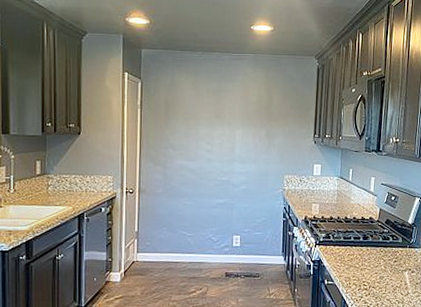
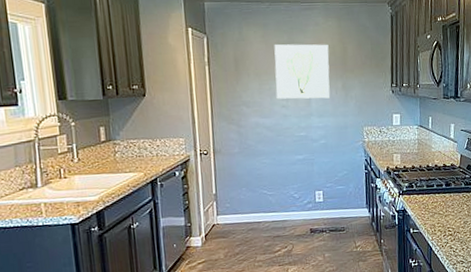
wall art: none [202,92,255,146] -> present [274,44,330,99]

